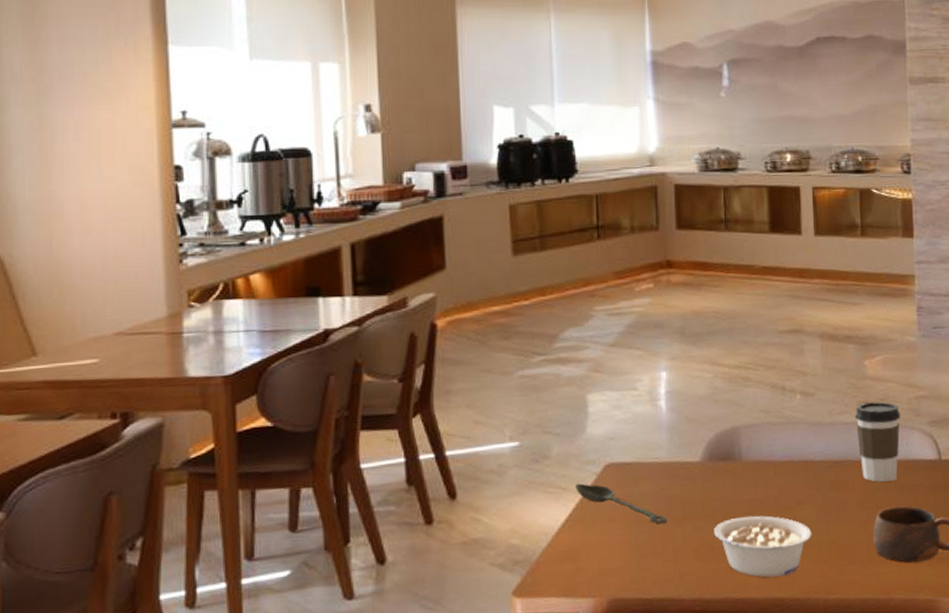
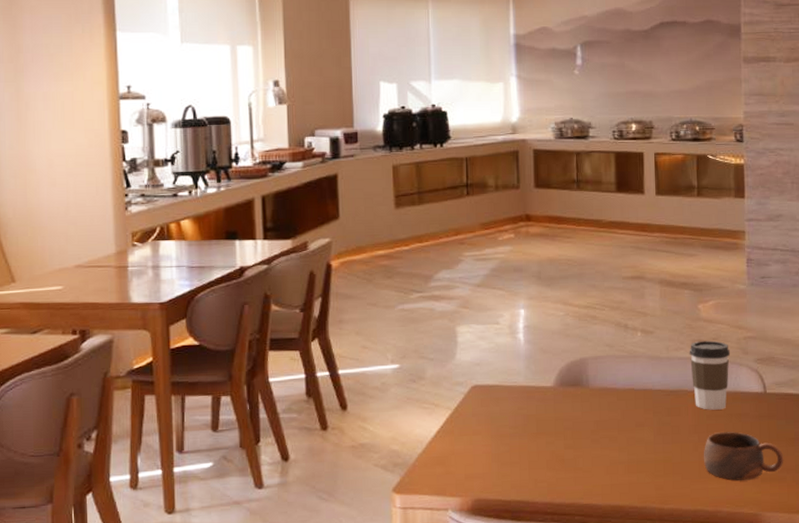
spoon: present [575,483,667,523] -> none [446,401,524,437]
legume: present [714,515,812,578] -> none [564,434,650,488]

